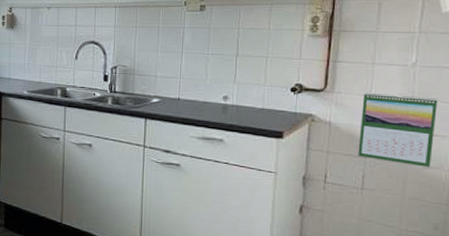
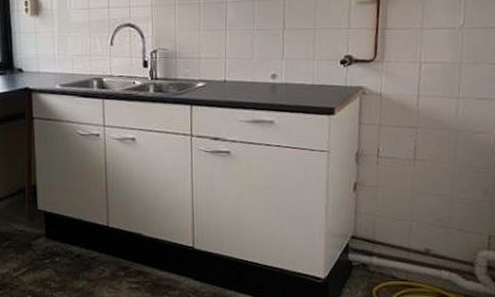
calendar: present [358,92,438,167] -> none [409,58,486,132]

